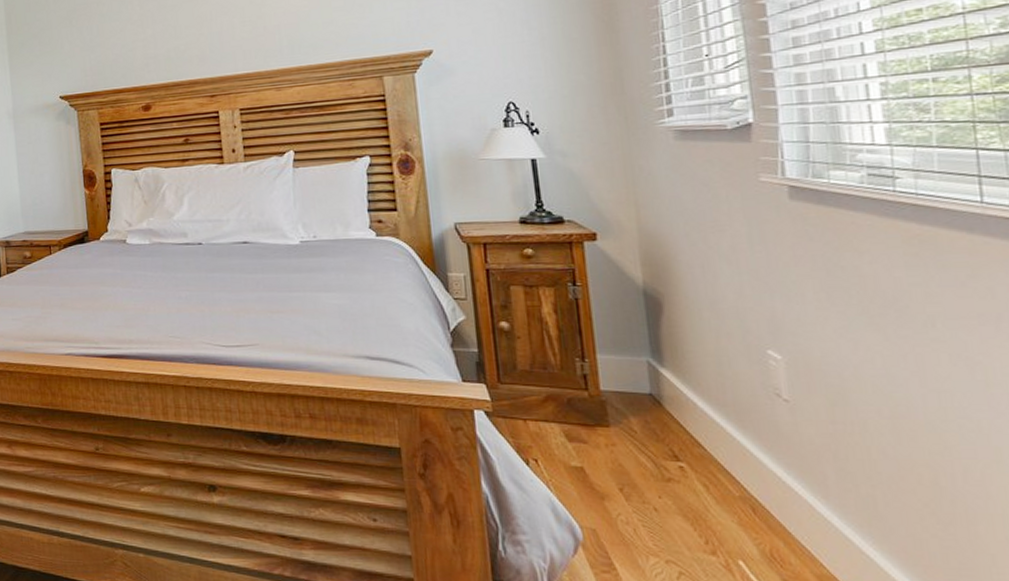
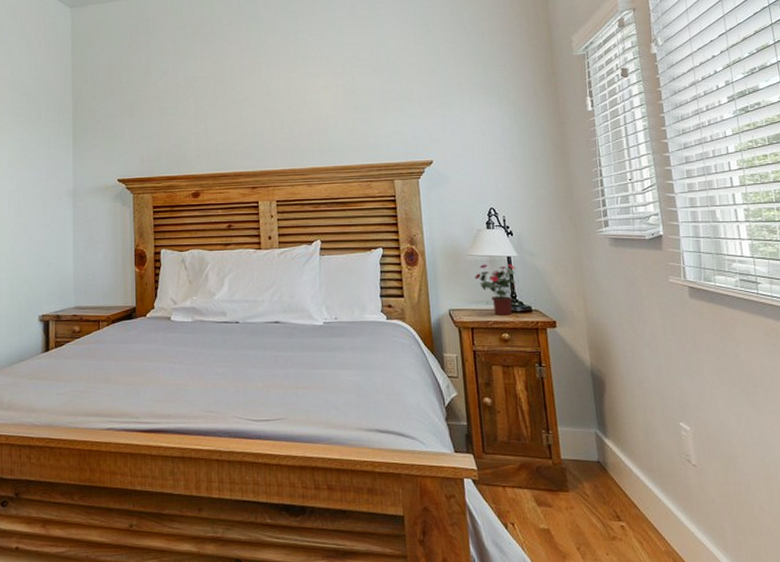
potted flower: none [488,167,543,229] -> present [475,263,516,316]

